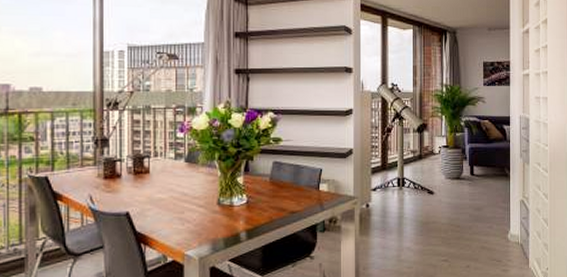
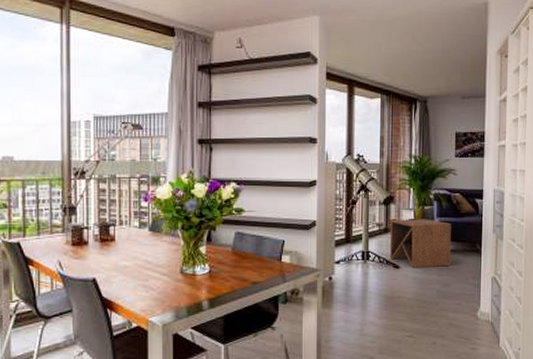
side table: none [424,145,482,194] -> present [389,219,452,268]

